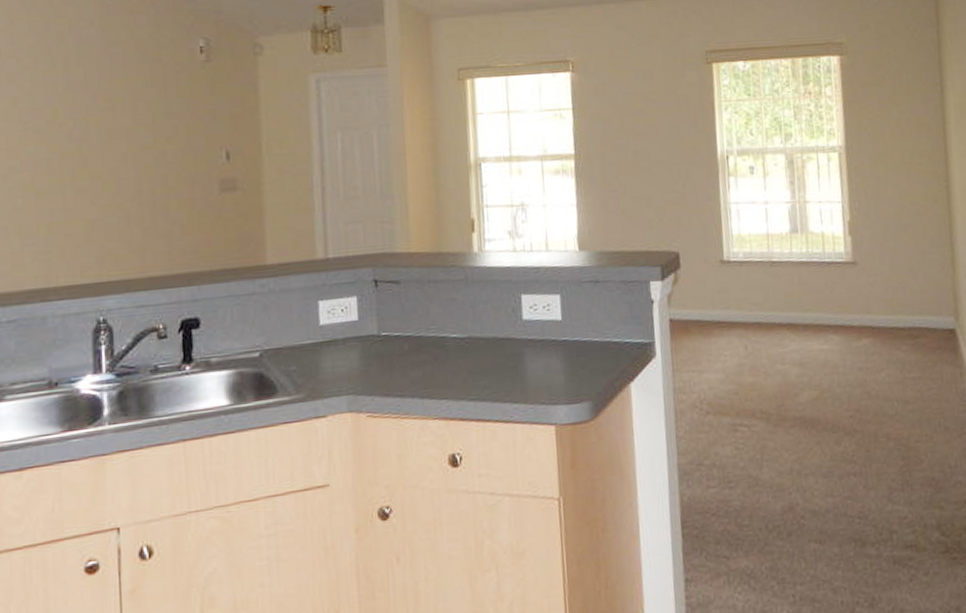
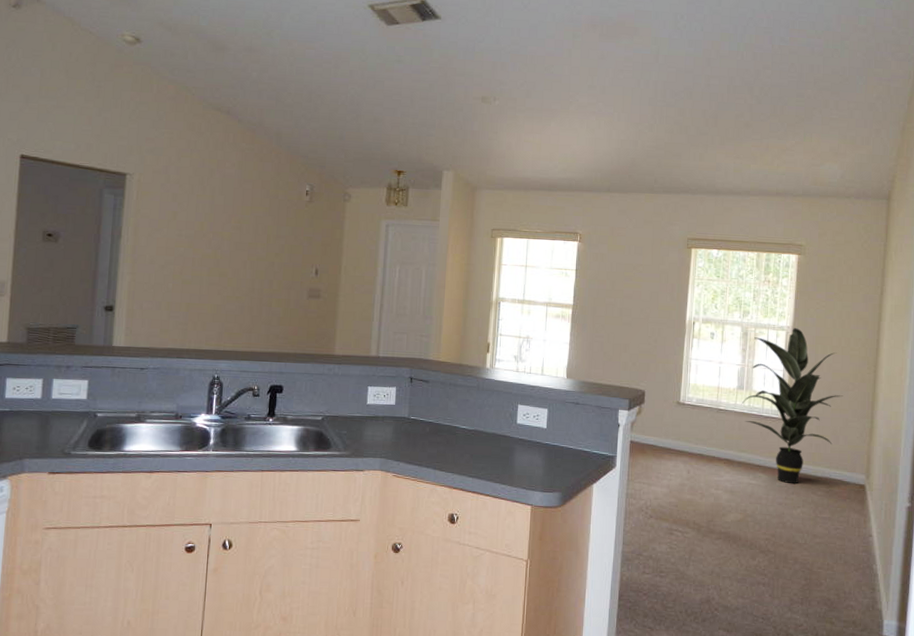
indoor plant: none [798,146,916,343] -> present [741,328,844,484]

